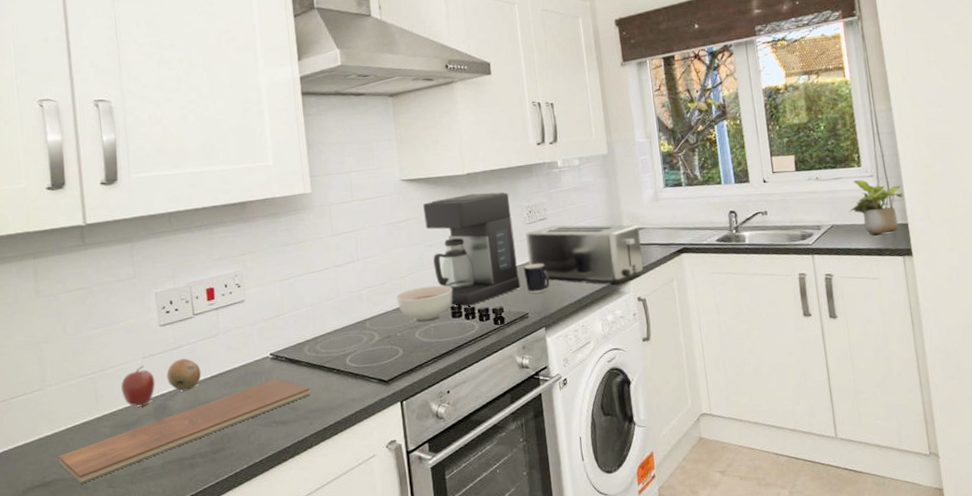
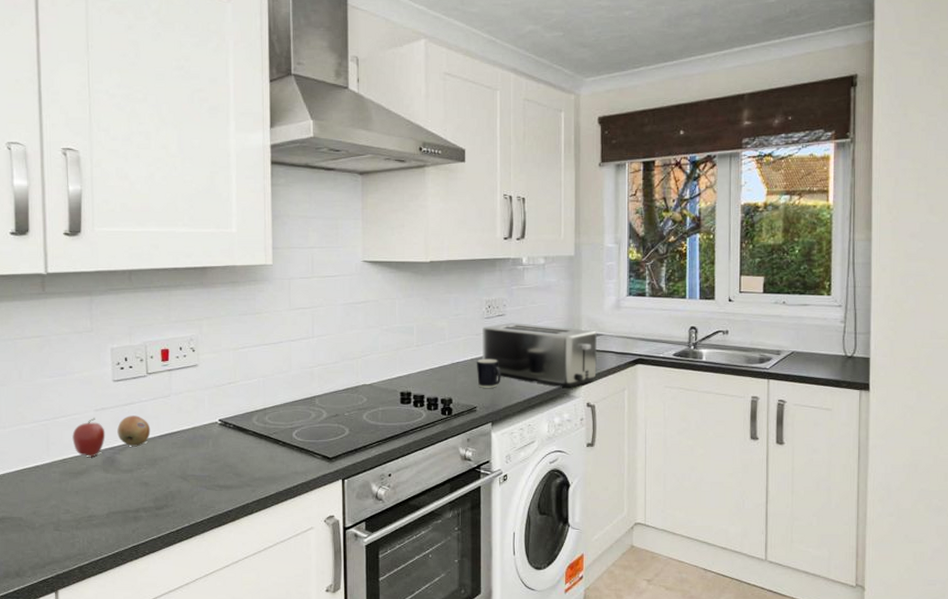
chopping board: present [58,377,311,484] -> none [8,443,256,524]
bowl: present [396,285,453,322] -> none [347,370,404,405]
coffee maker: present [423,192,521,307] -> none [383,282,472,394]
potted plant: present [848,180,903,236] -> none [810,309,870,367]

